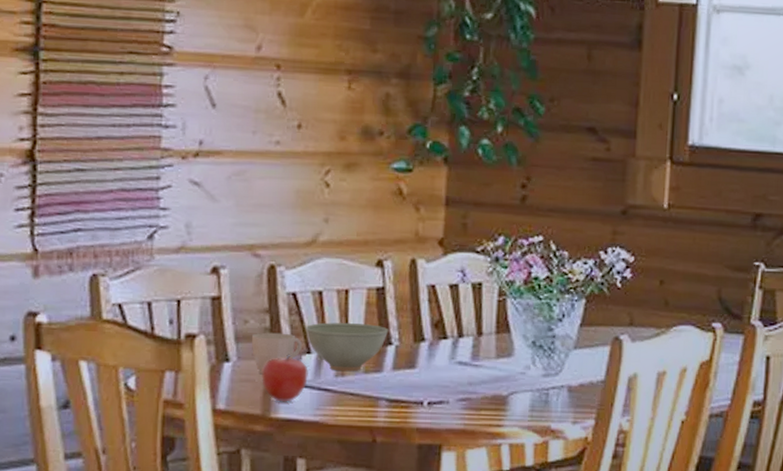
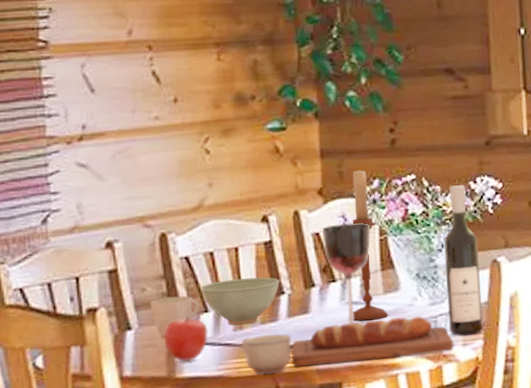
cup: none [341,384,394,427] -> present [241,334,292,375]
bread loaf: none [391,384,564,427] -> present [291,316,454,366]
wineglass: none [438,278,490,386] -> present [322,222,371,324]
candlestick: none [461,223,499,384] -> present [352,169,389,321]
bottle: none [560,253,601,413] -> present [444,185,484,335]

